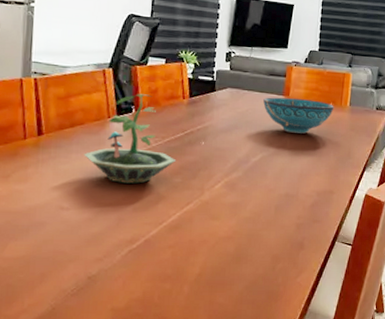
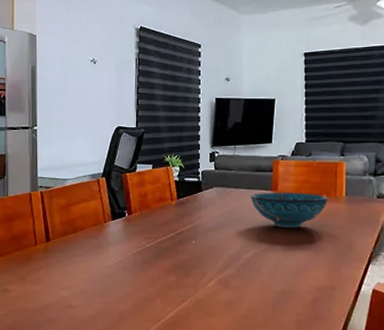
terrarium: present [84,94,177,184] -> none [86,199,170,283]

